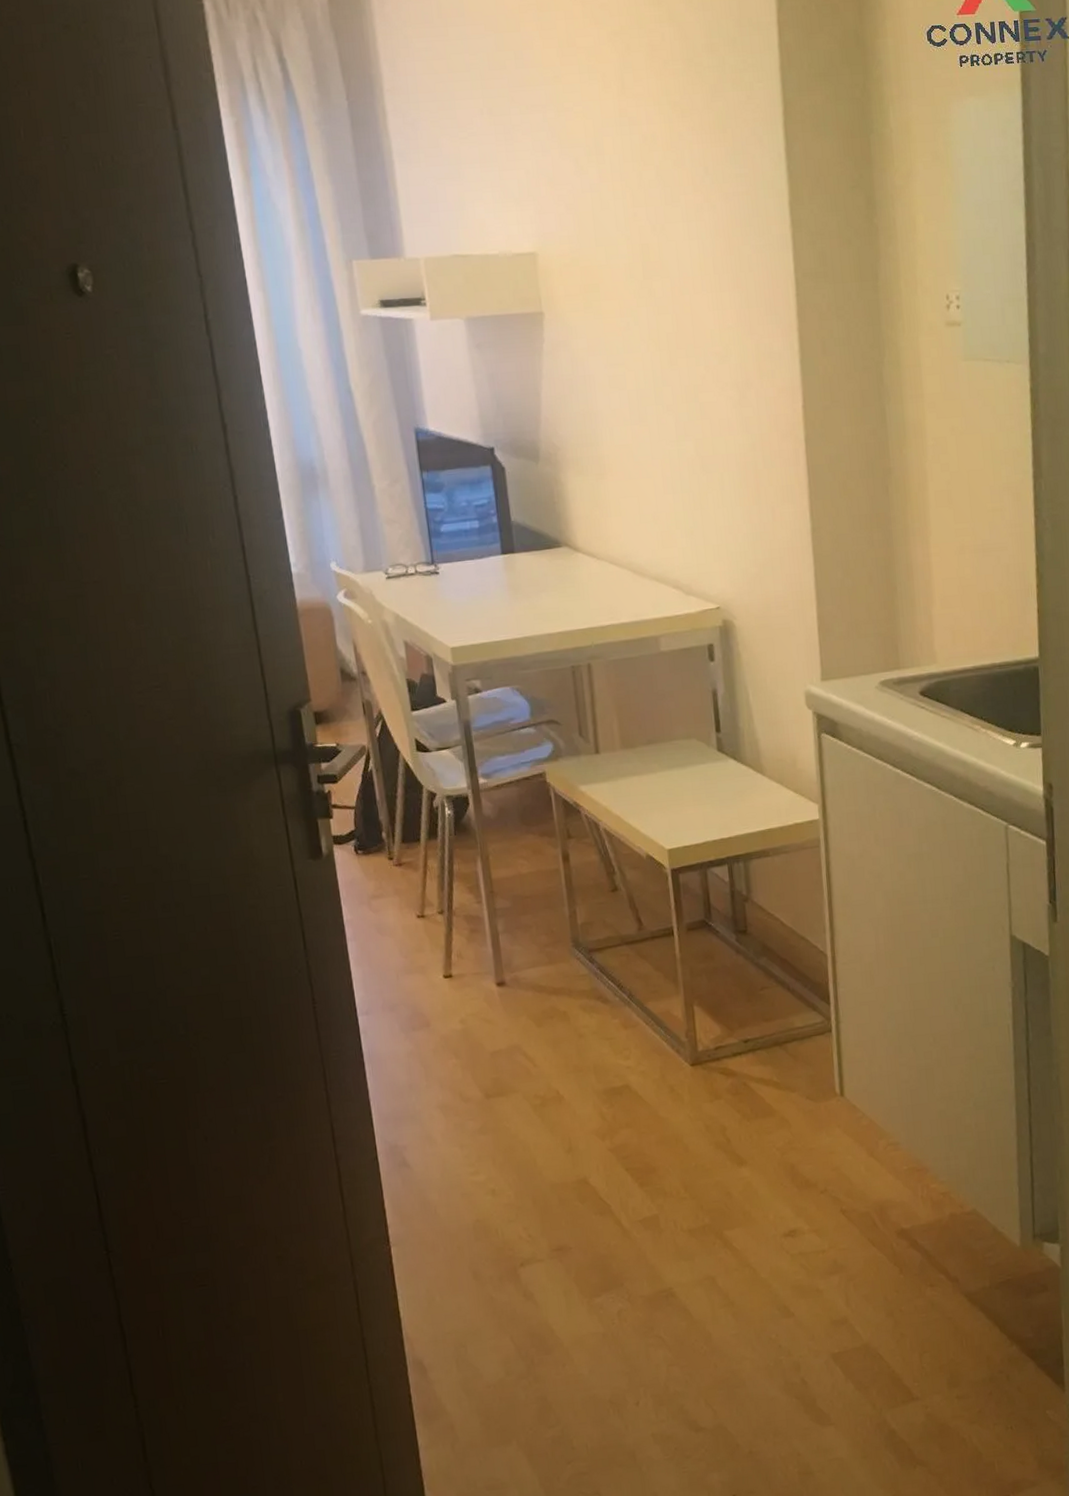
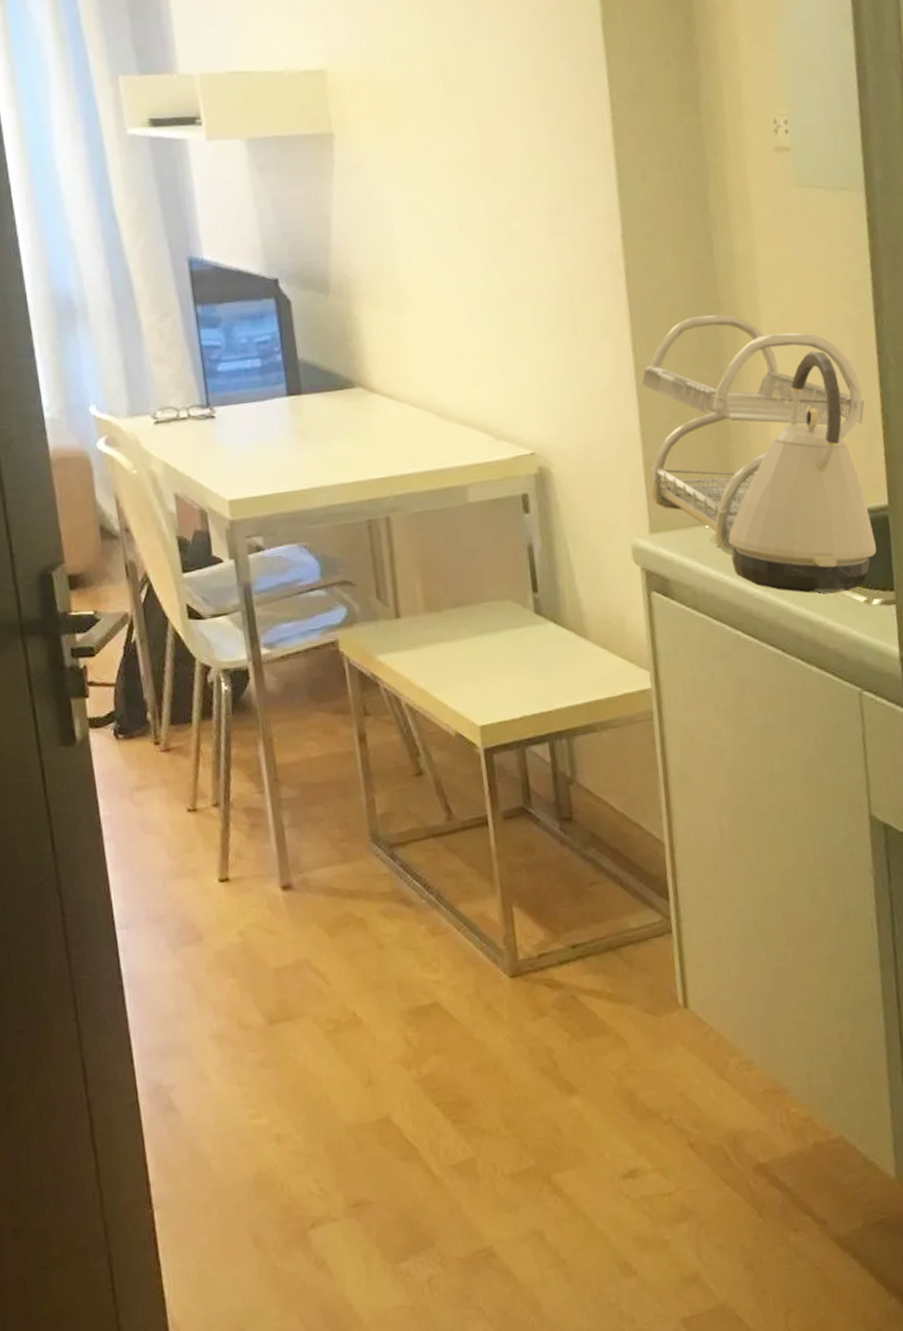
dish rack: none [817,480,1021,702] -> present [642,314,865,556]
kettle: none [892,514,1027,737] -> present [728,351,877,594]

